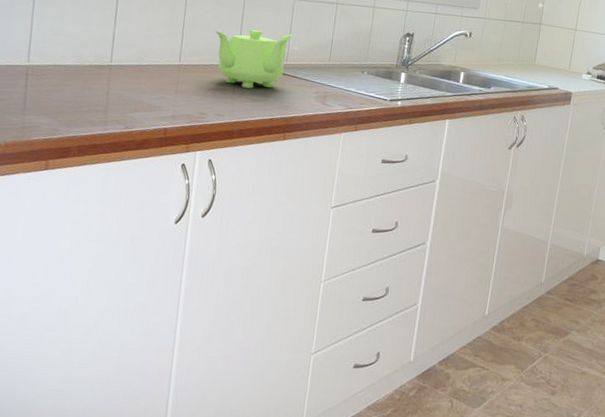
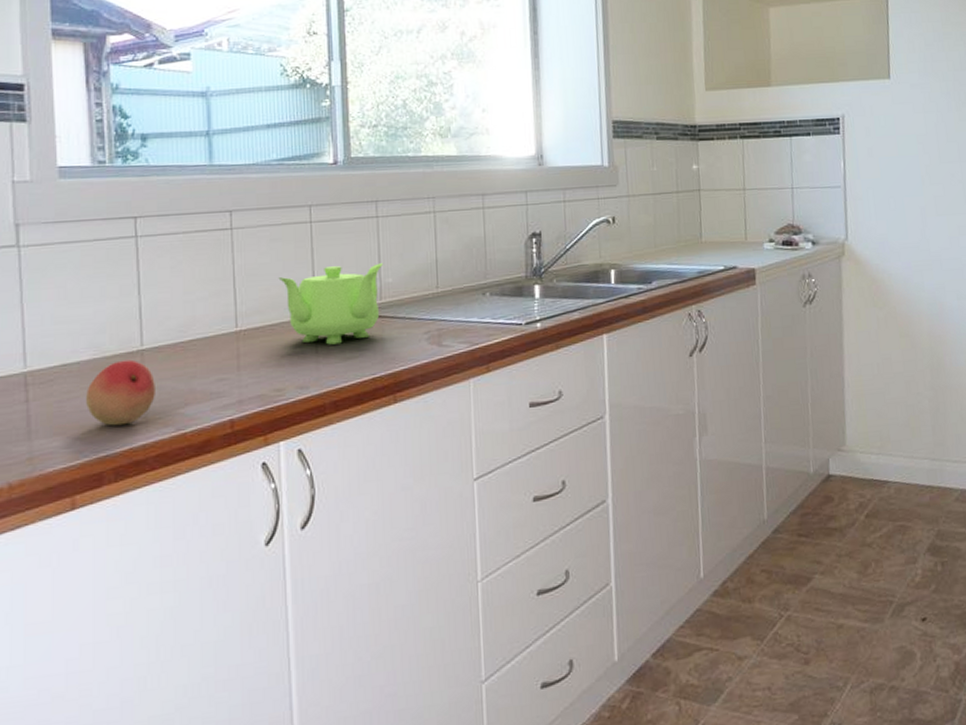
fruit: none [66,70,117,117] -> present [86,359,155,426]

